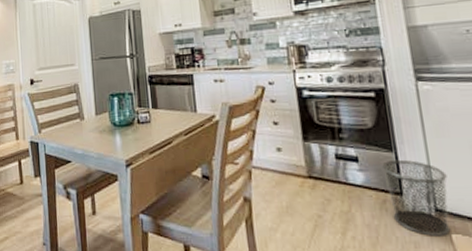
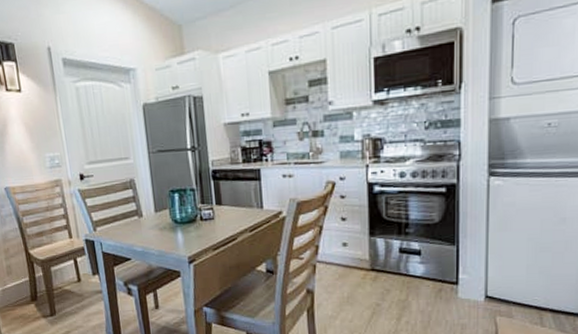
waste bin: present [382,159,451,238] -> none [443,252,502,320]

